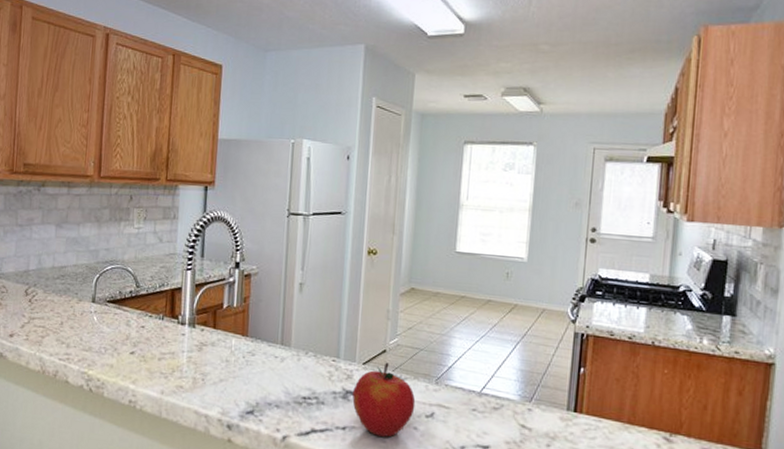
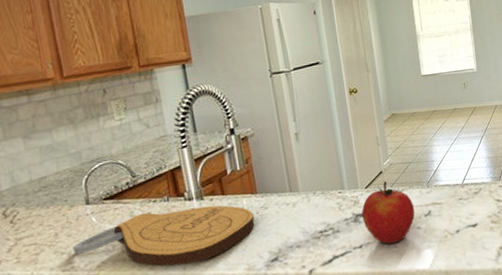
cutting board: none [72,325,240,391] -> present [73,205,255,267]

